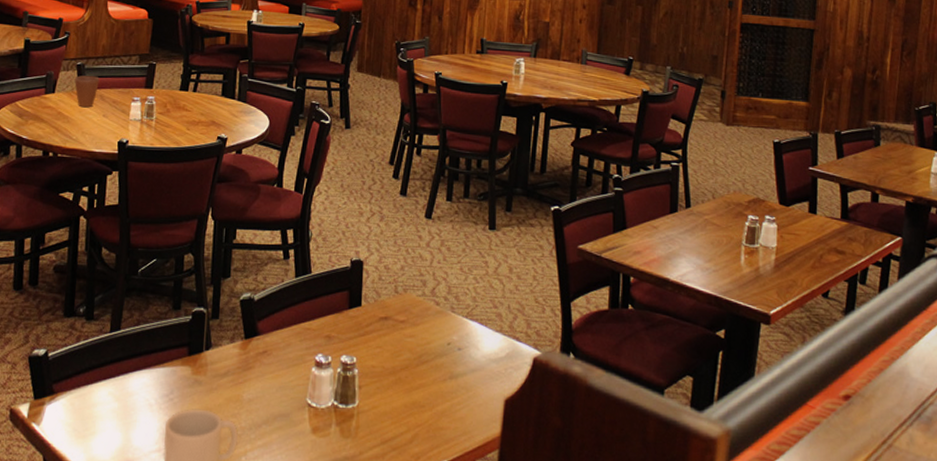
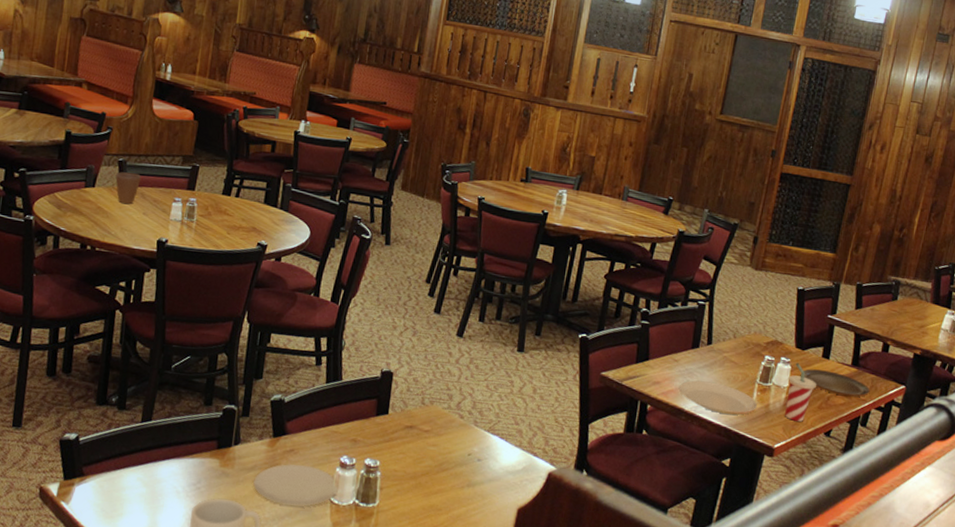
plate: none [227,366,315,413] -> present [253,464,339,507]
plate: none [662,247,746,281] -> present [679,380,757,415]
beverage cup: none [775,220,806,284] -> present [785,363,817,422]
plate: none [791,226,865,253] -> present [803,369,870,397]

